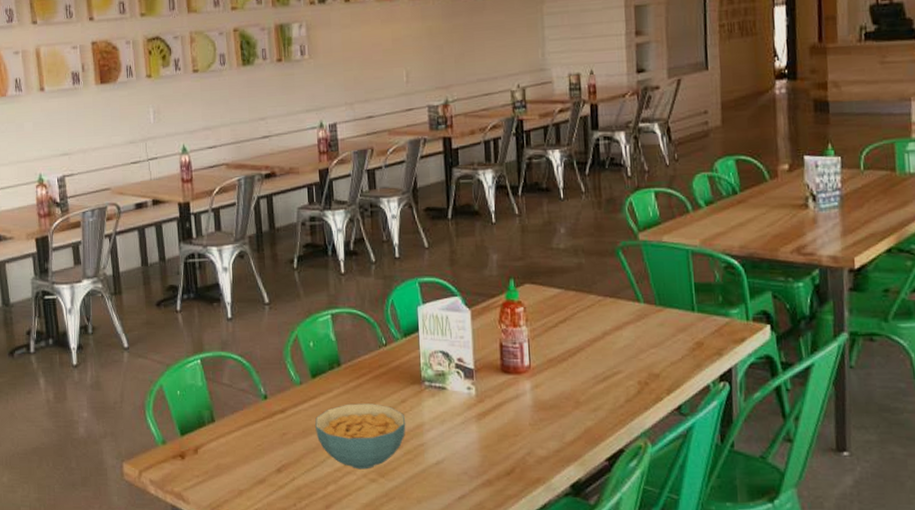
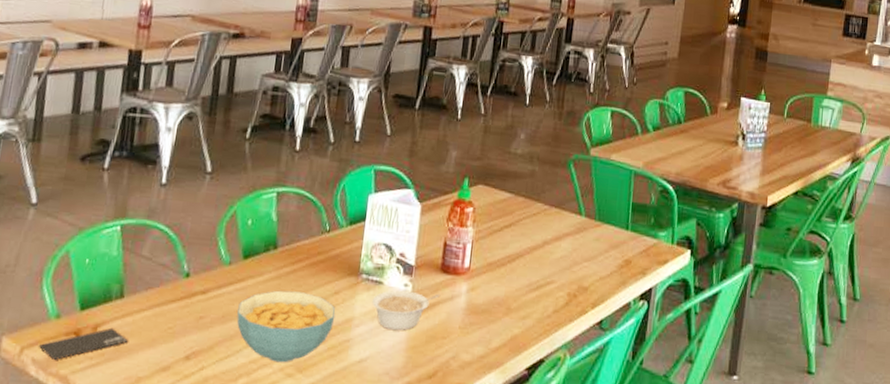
smartphone: none [152,448,226,481] -> present [38,327,129,361]
legume: none [439,393,506,432] -> present [372,290,441,331]

